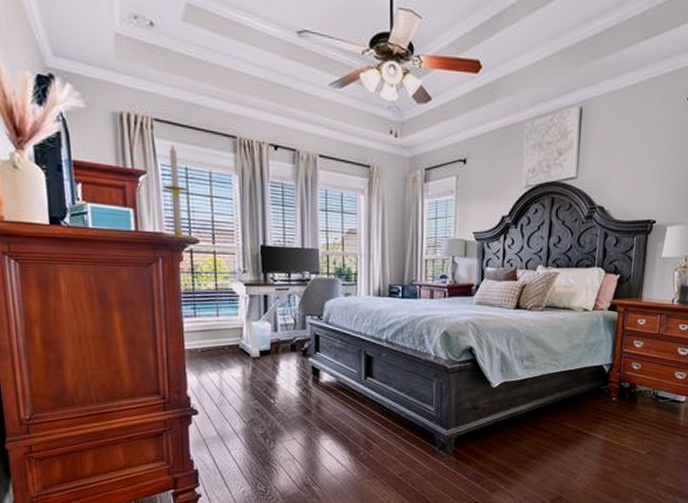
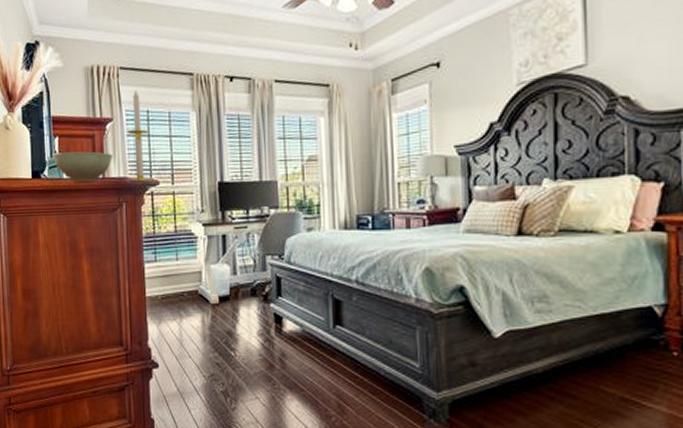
bowl: none [74,200,148,236] -> present [52,151,114,184]

